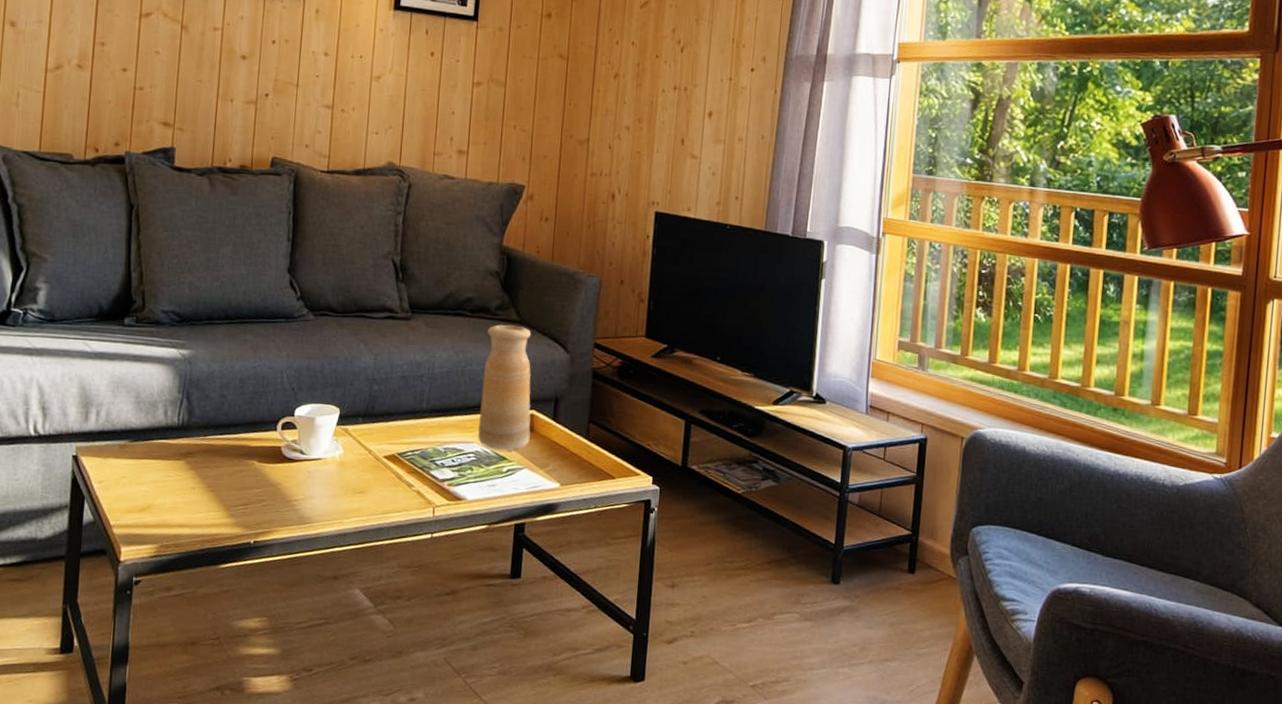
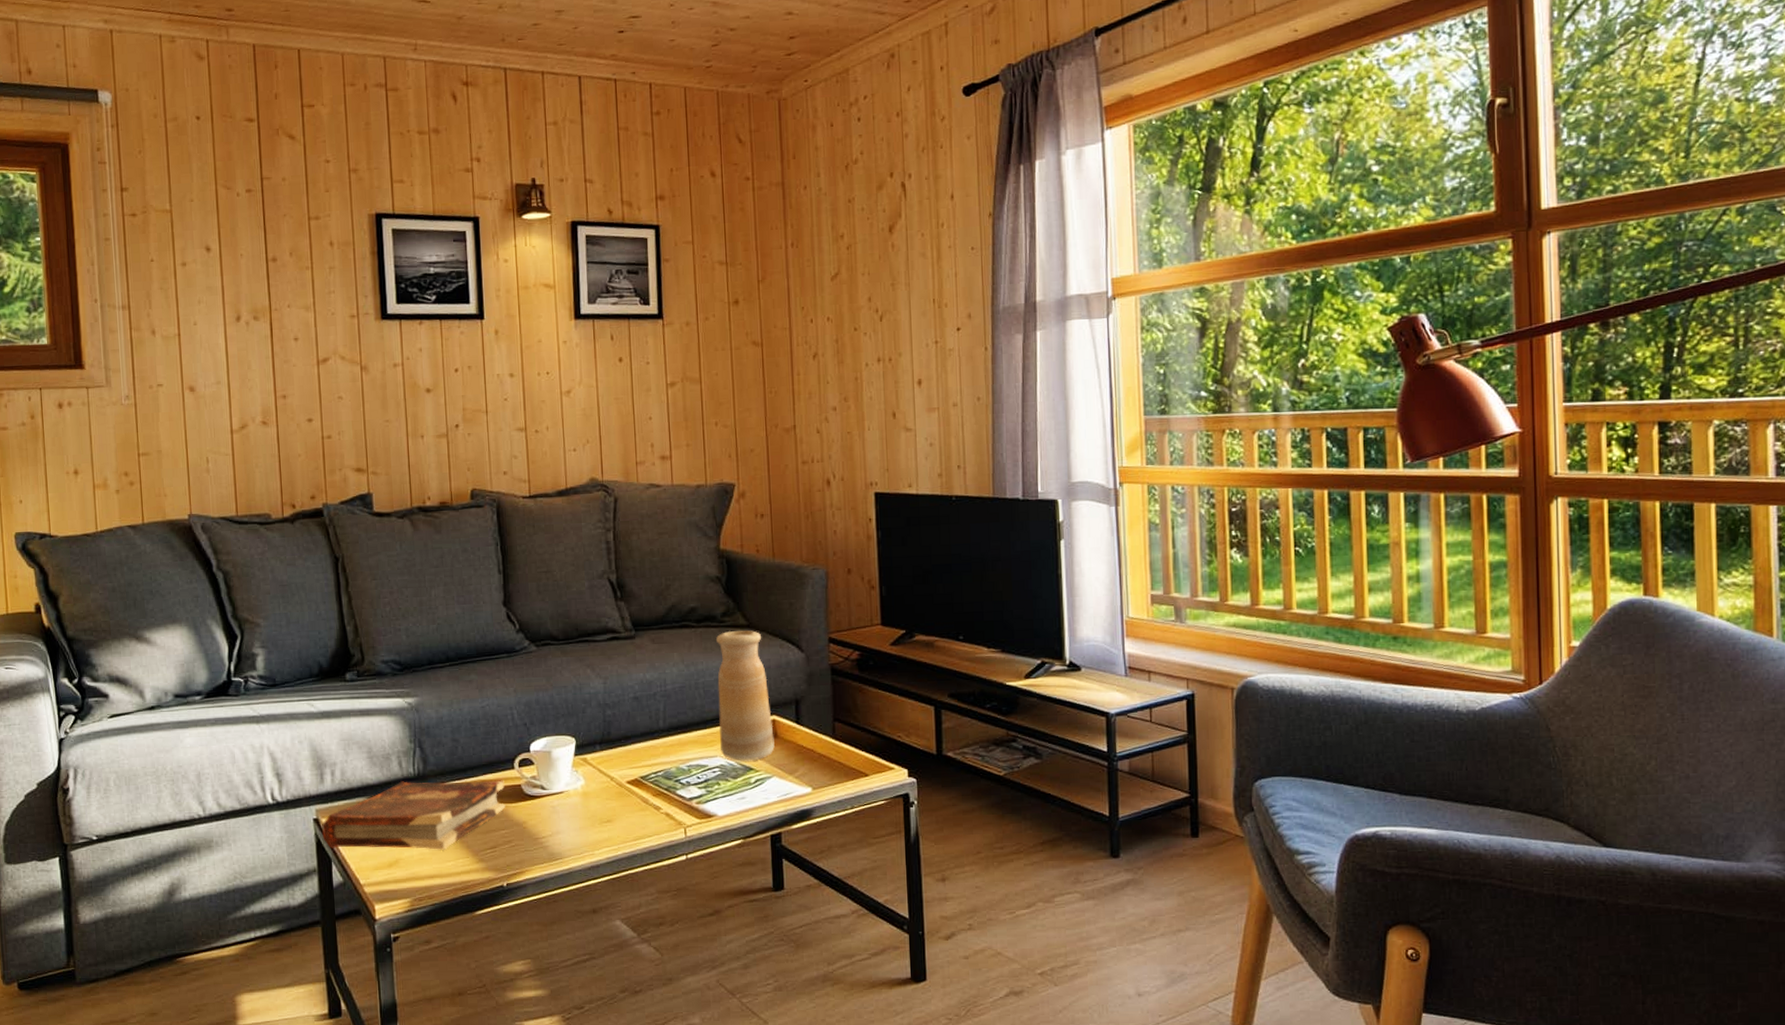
book: none [79,429,265,501] -> present [322,780,506,850]

